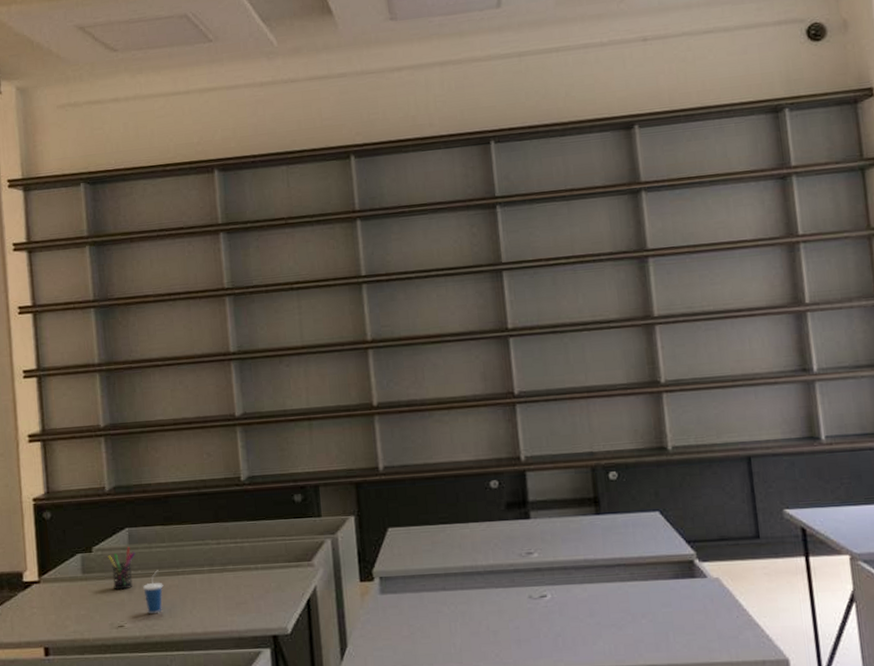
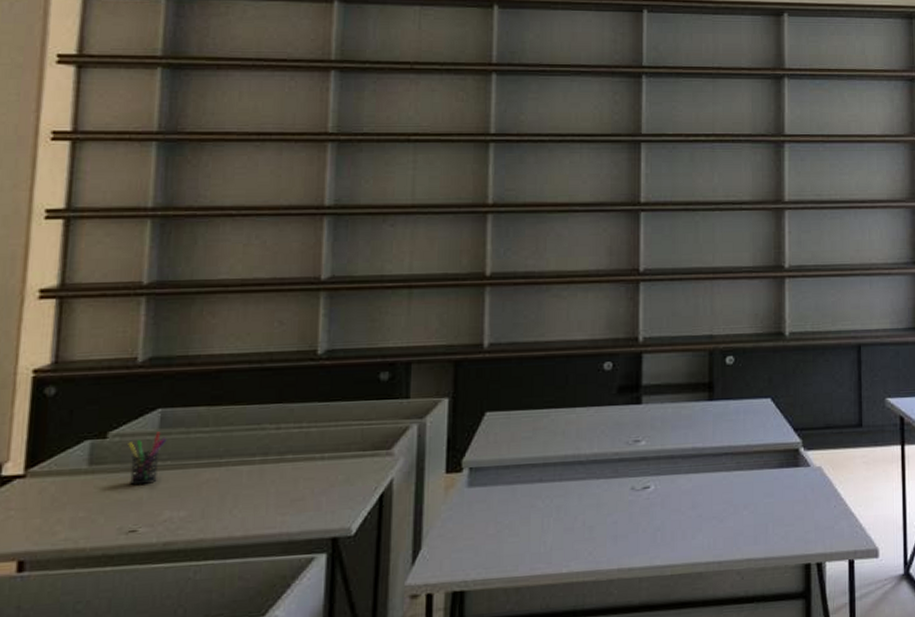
cup: present [143,570,163,614] -> none [170,460,199,514]

